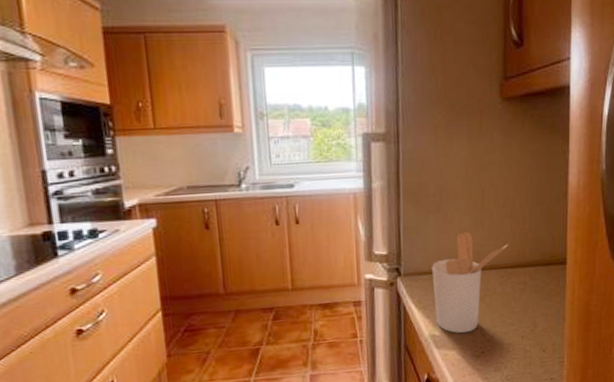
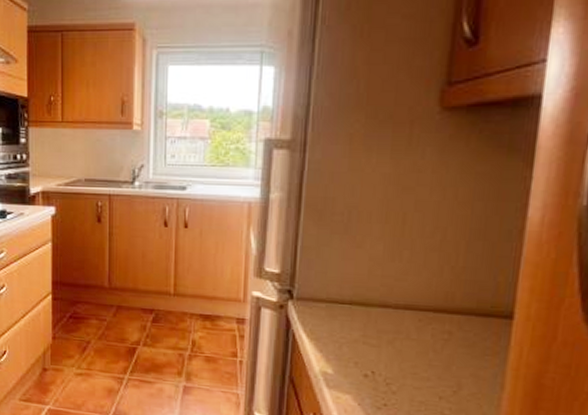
utensil holder: present [432,231,508,334] -> none [329,260,432,378]

